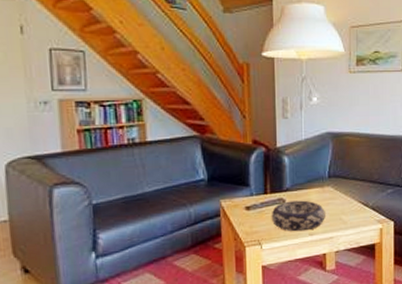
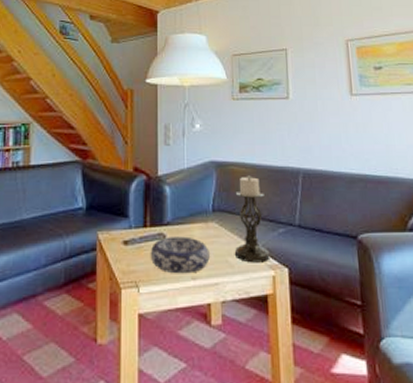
candle holder: none [347,144,379,219] -> present [234,176,270,263]

